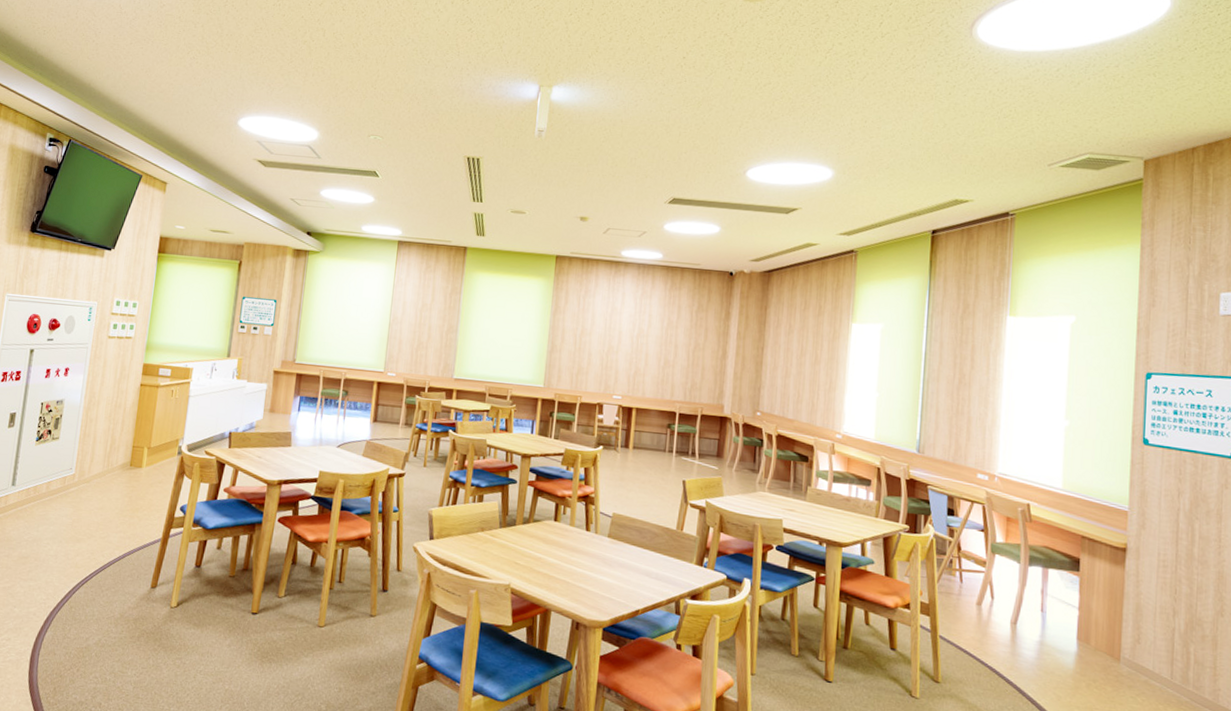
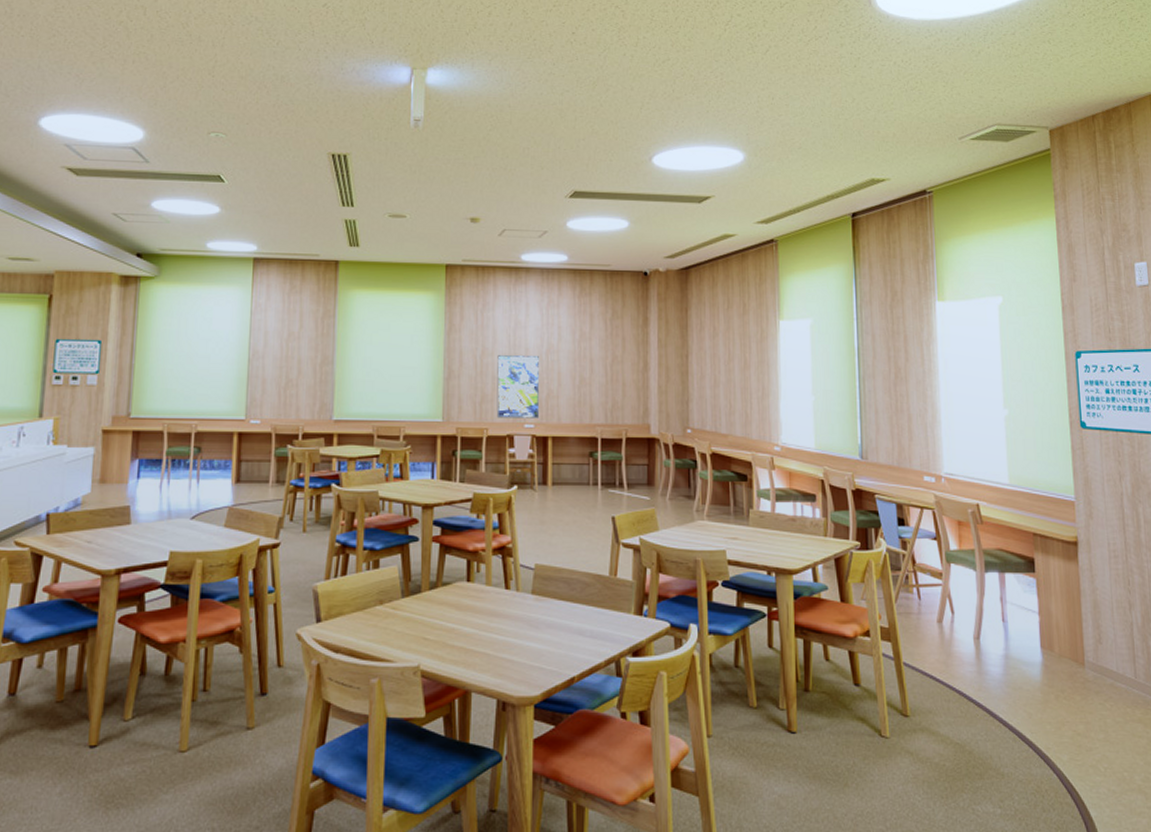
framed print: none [590,335,630,392] -> present [496,355,540,419]

